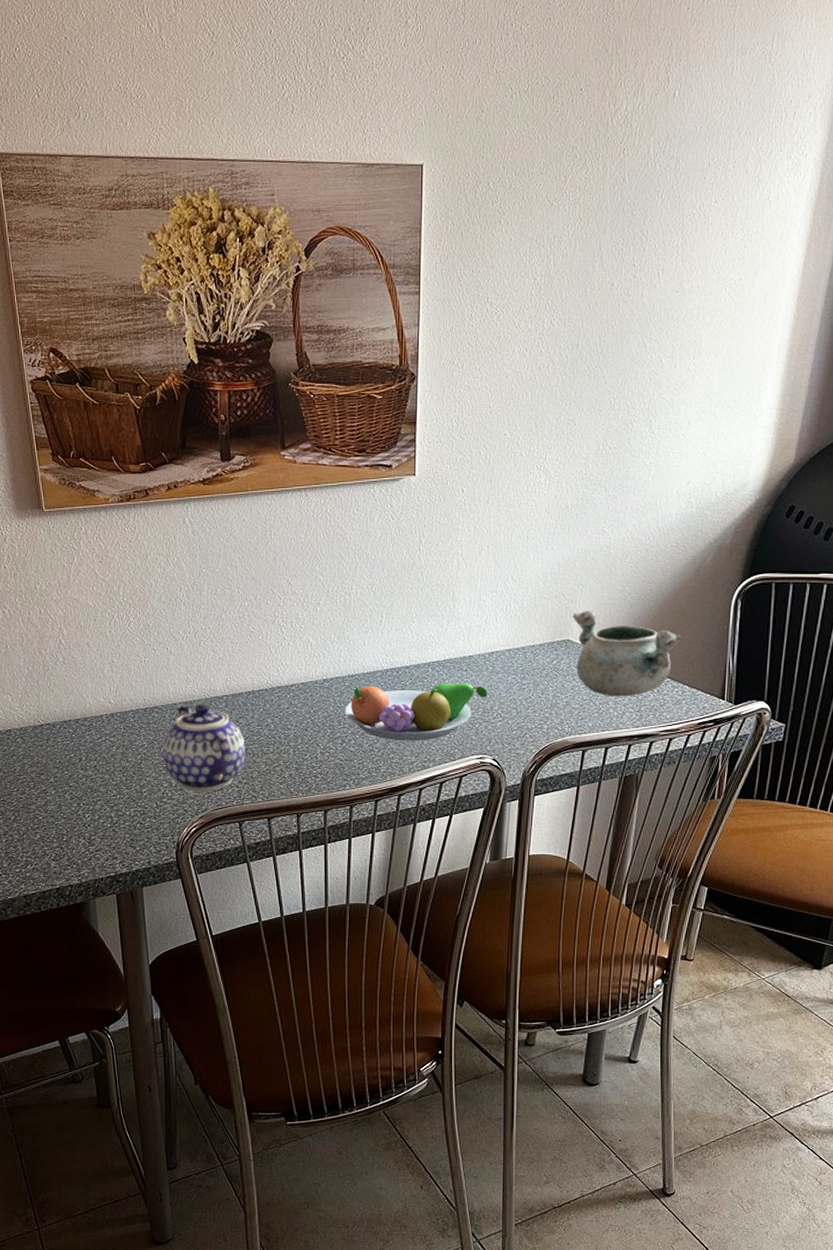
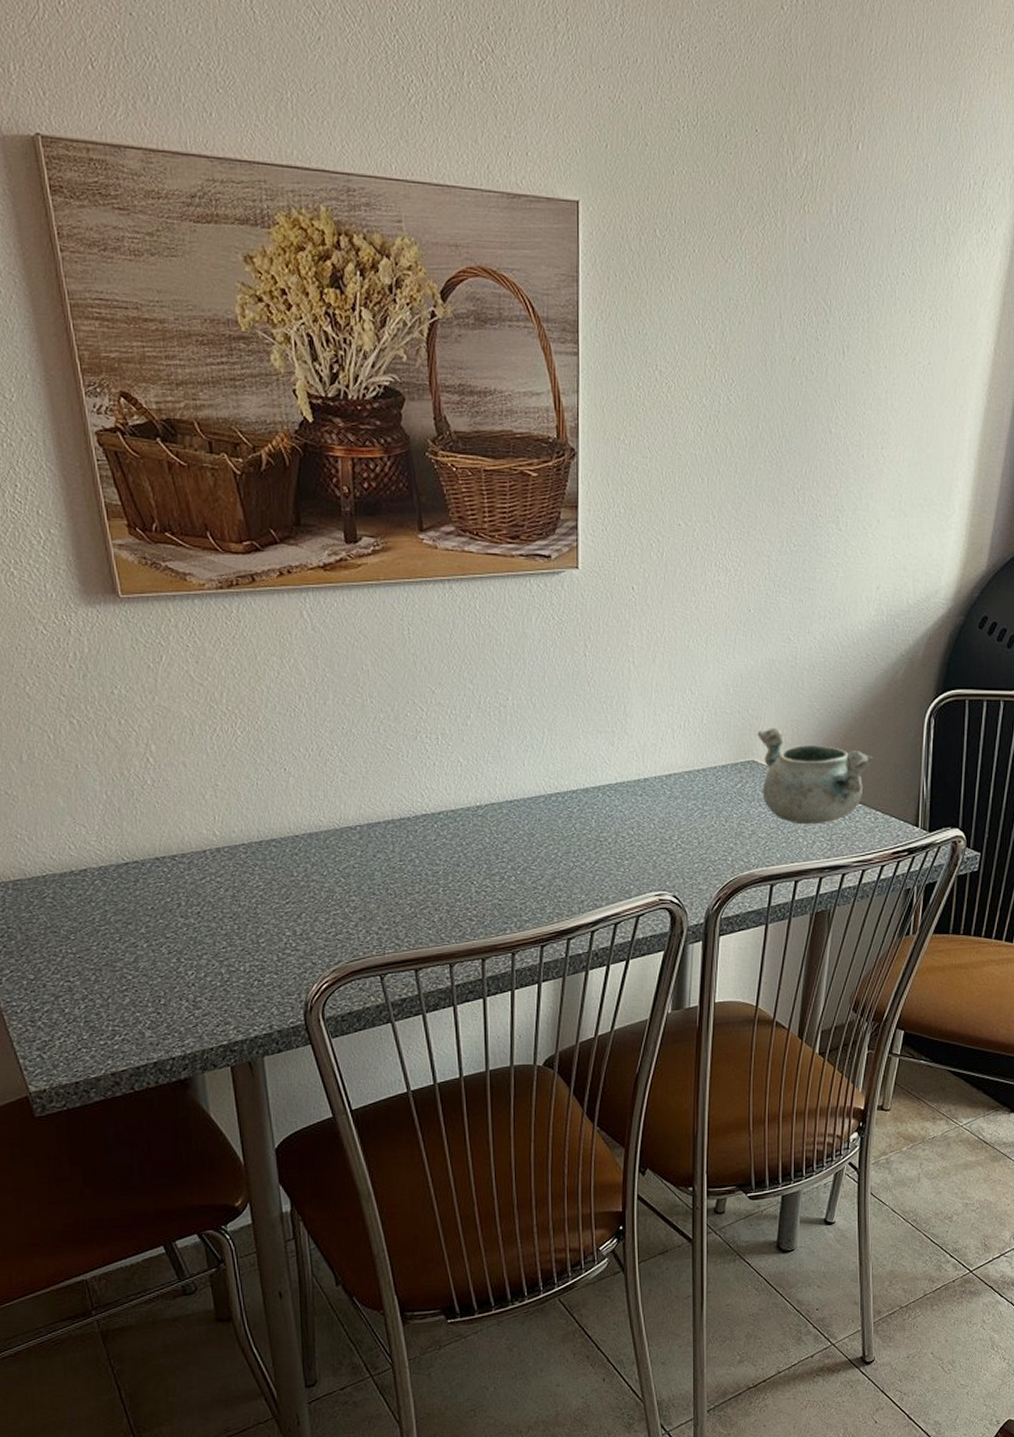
teapot: present [162,704,246,792] -> none [283,835,386,941]
fruit bowl: present [345,683,488,741] -> none [503,810,666,877]

